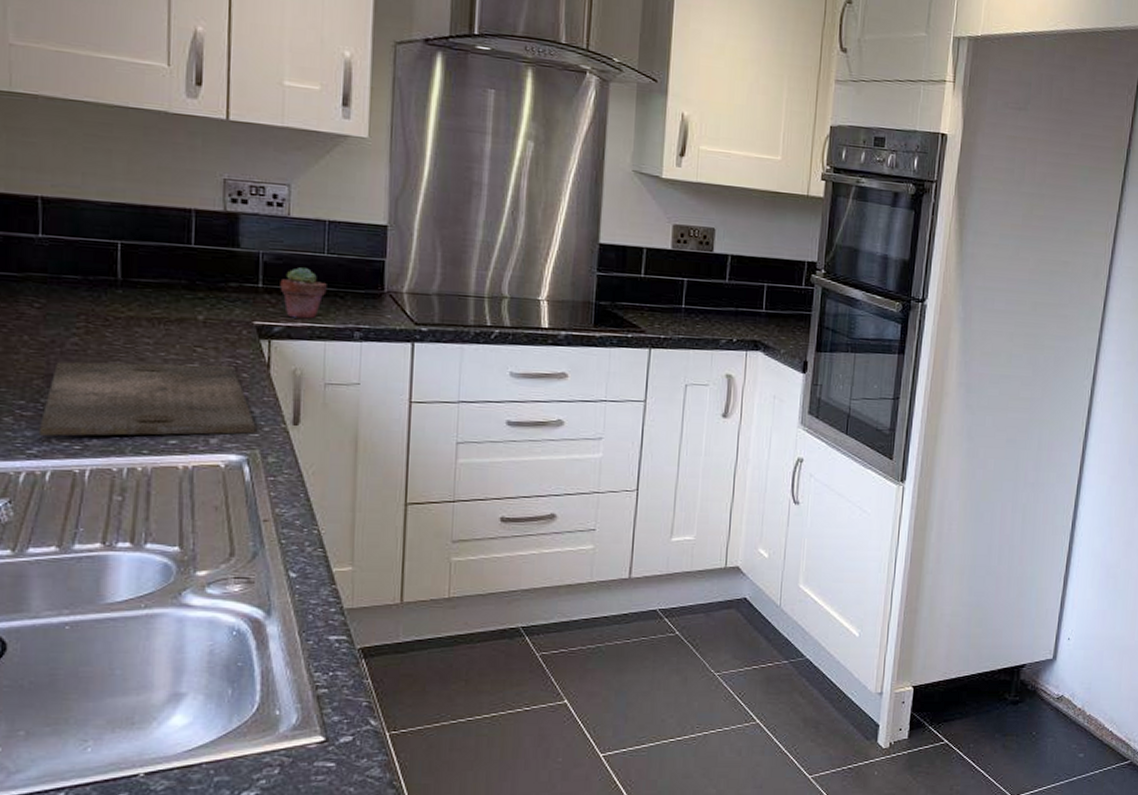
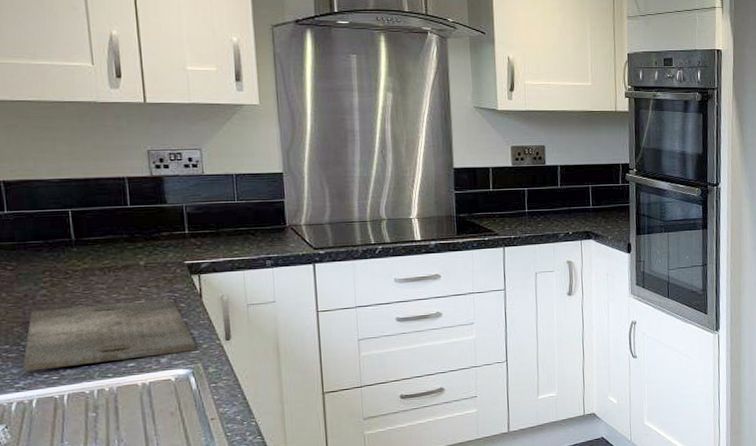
potted succulent: present [280,267,327,319] -> none [202,214,240,255]

